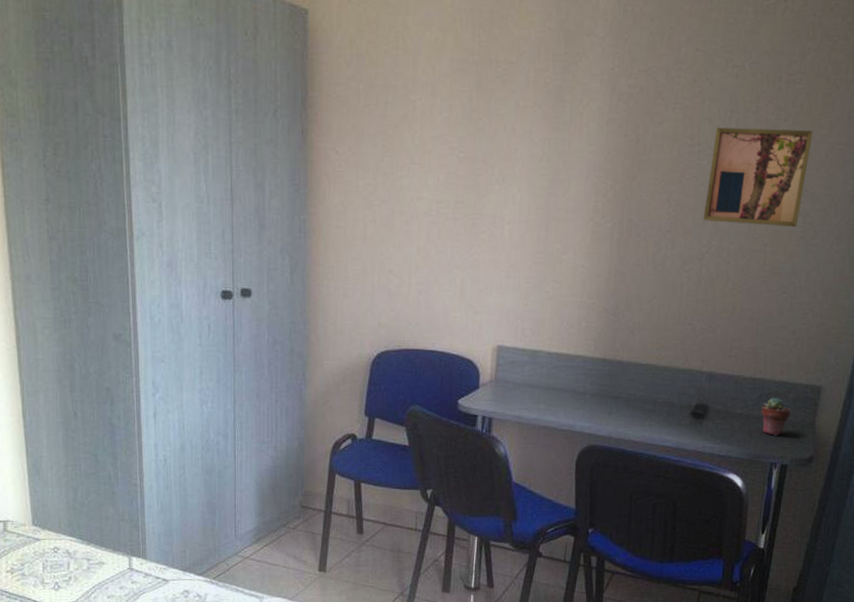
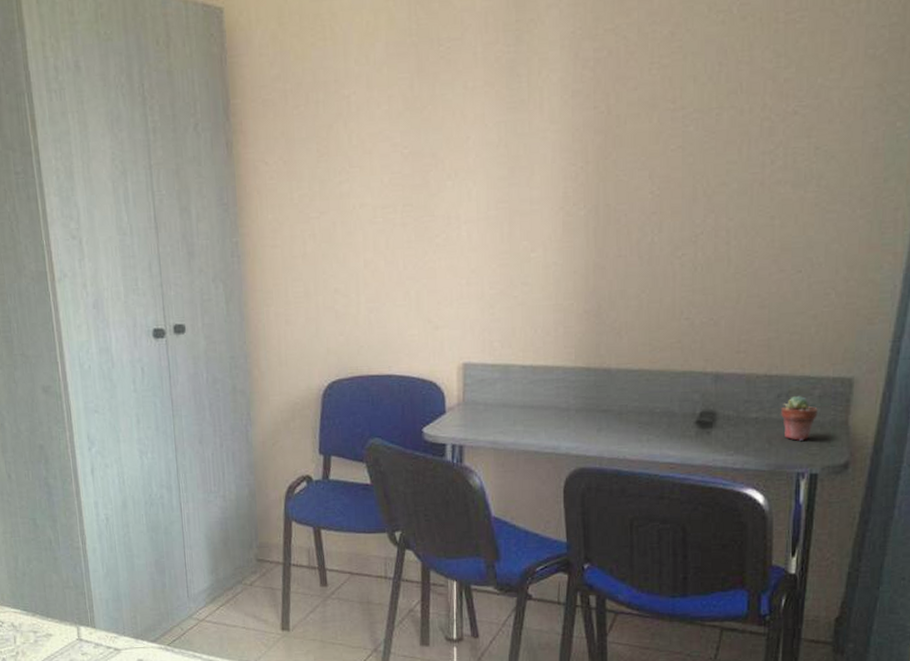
wall art: present [703,127,814,227] -> none [694,76,822,197]

